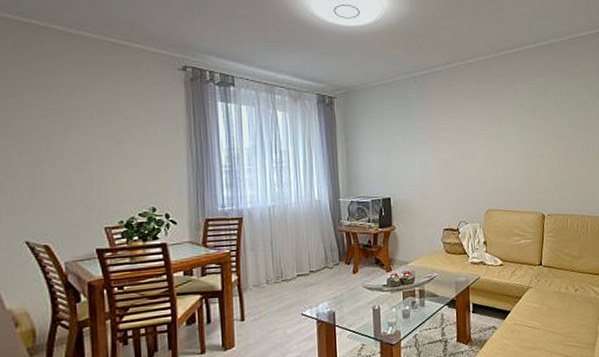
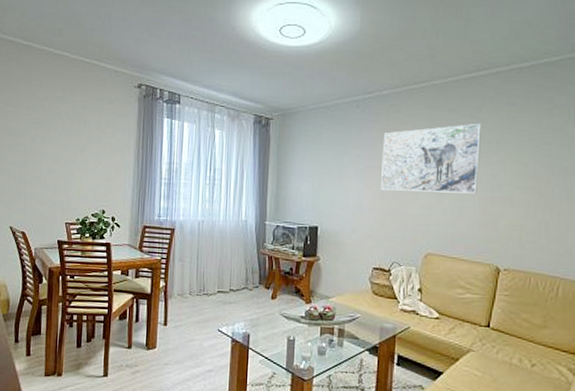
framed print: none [441,93,521,157] -> present [381,123,481,194]

